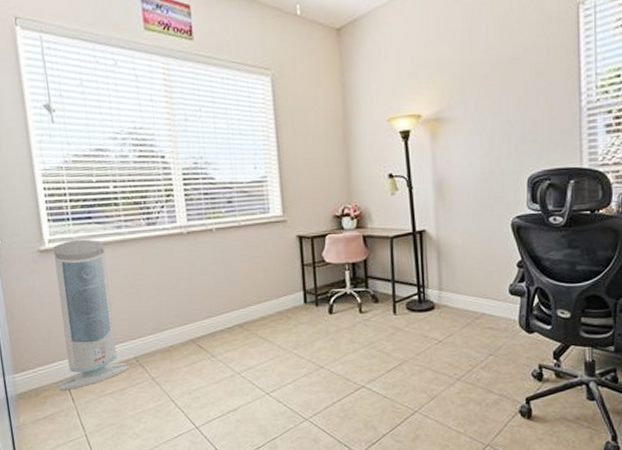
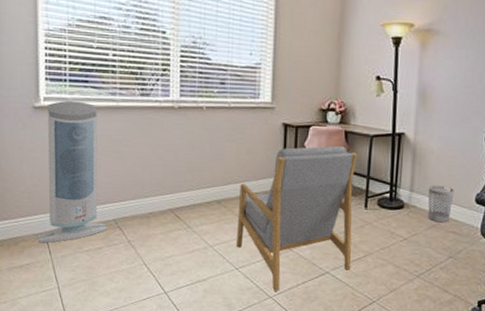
armchair: none [260,252,387,413] -> present [236,146,358,291]
wastebasket: none [458,280,486,320] -> present [428,185,455,223]

